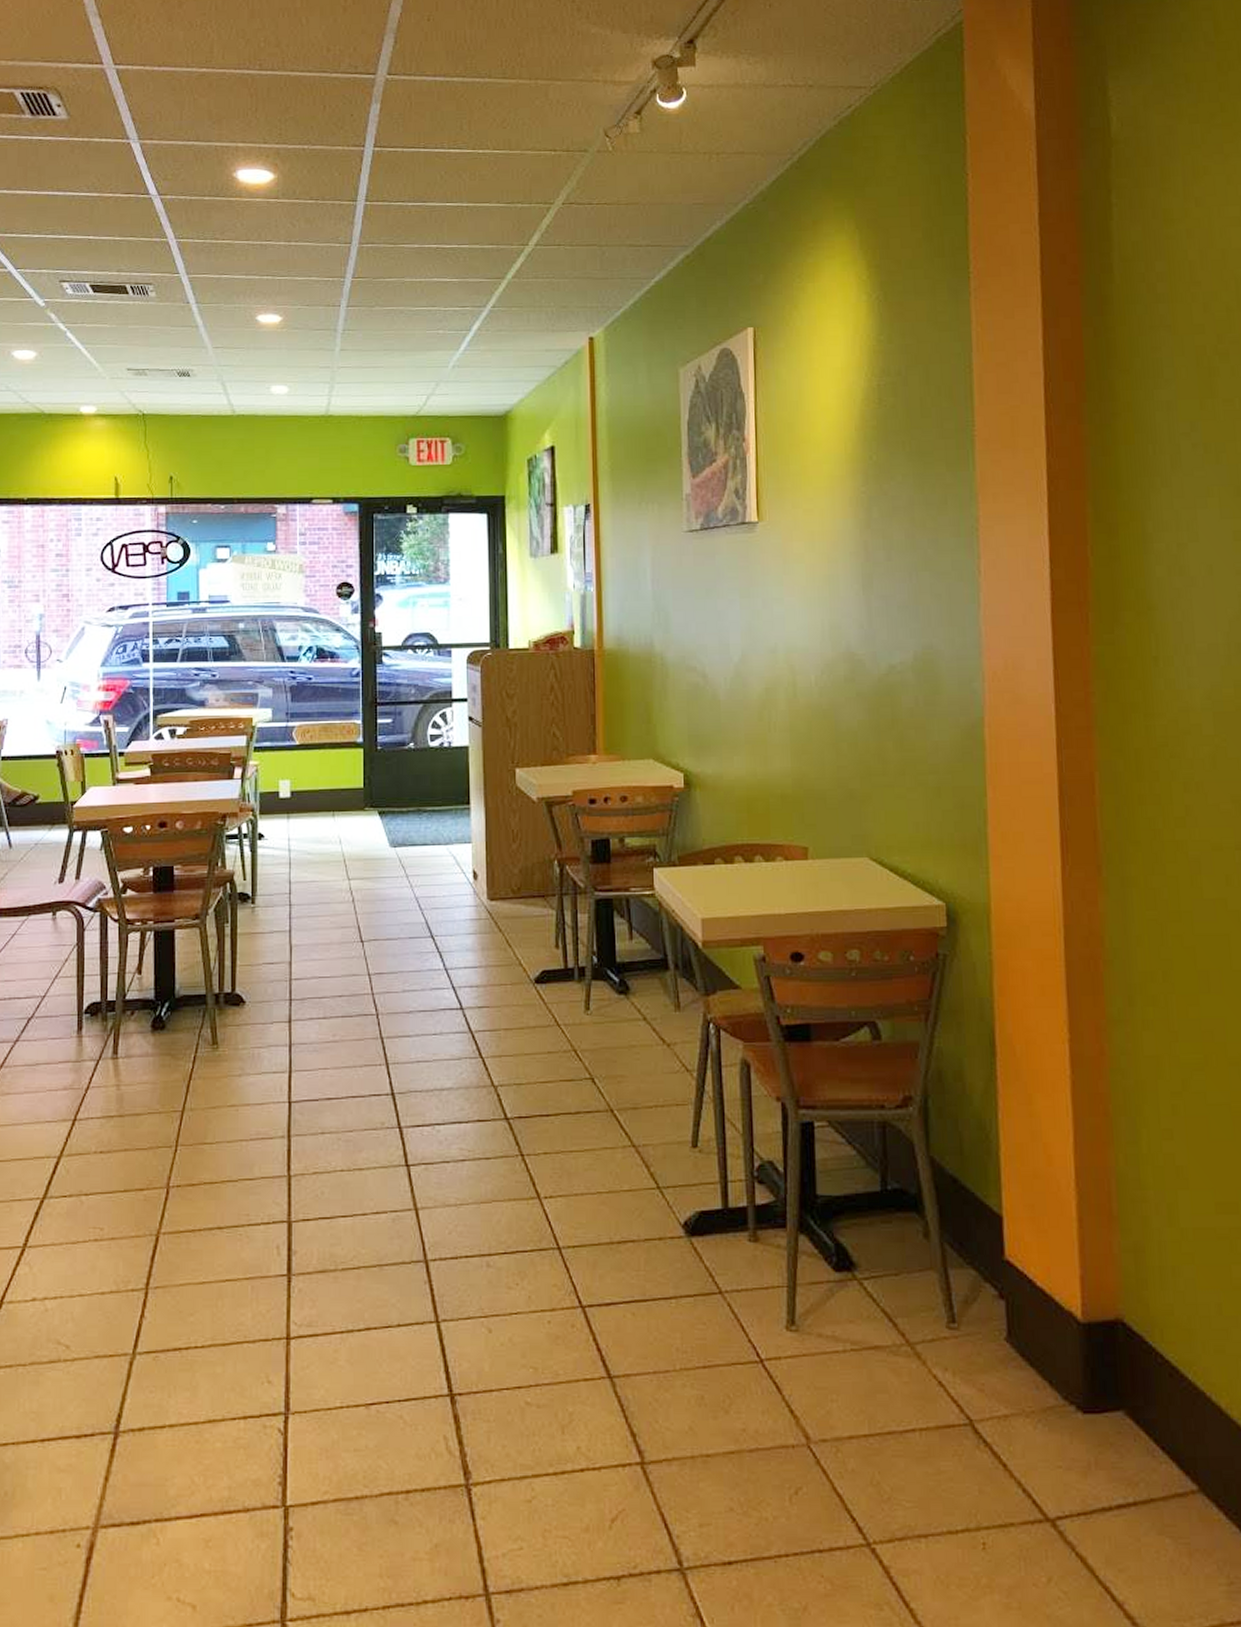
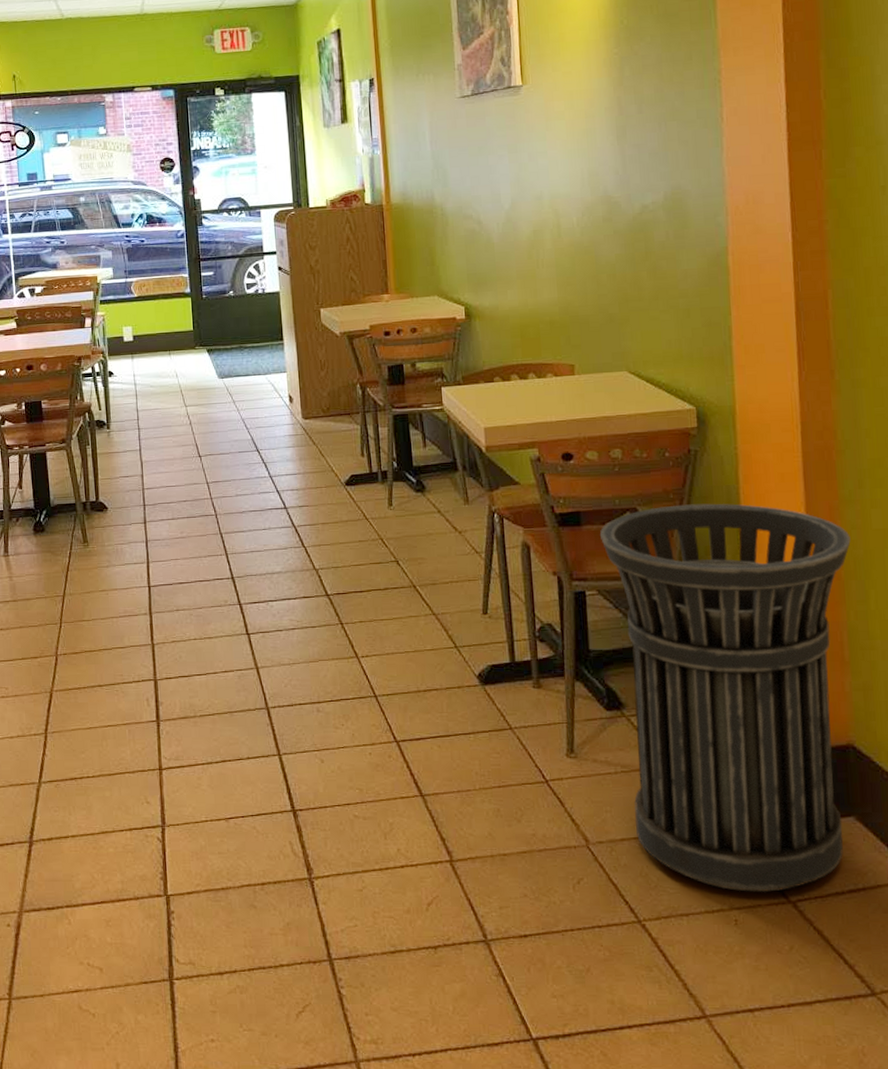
trash can: none [832,1019,1120,1507] -> present [599,503,851,892]

